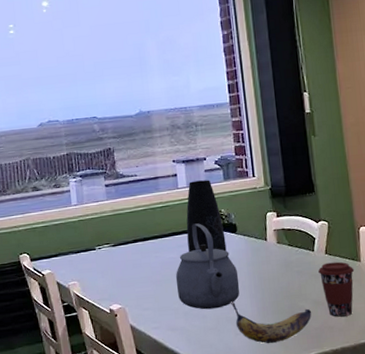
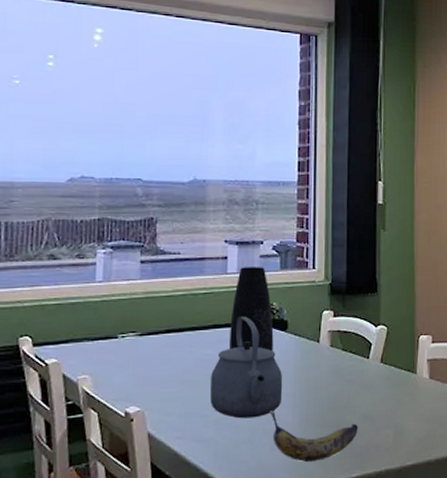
coffee cup: present [318,261,355,317] -> none [371,372,409,435]

